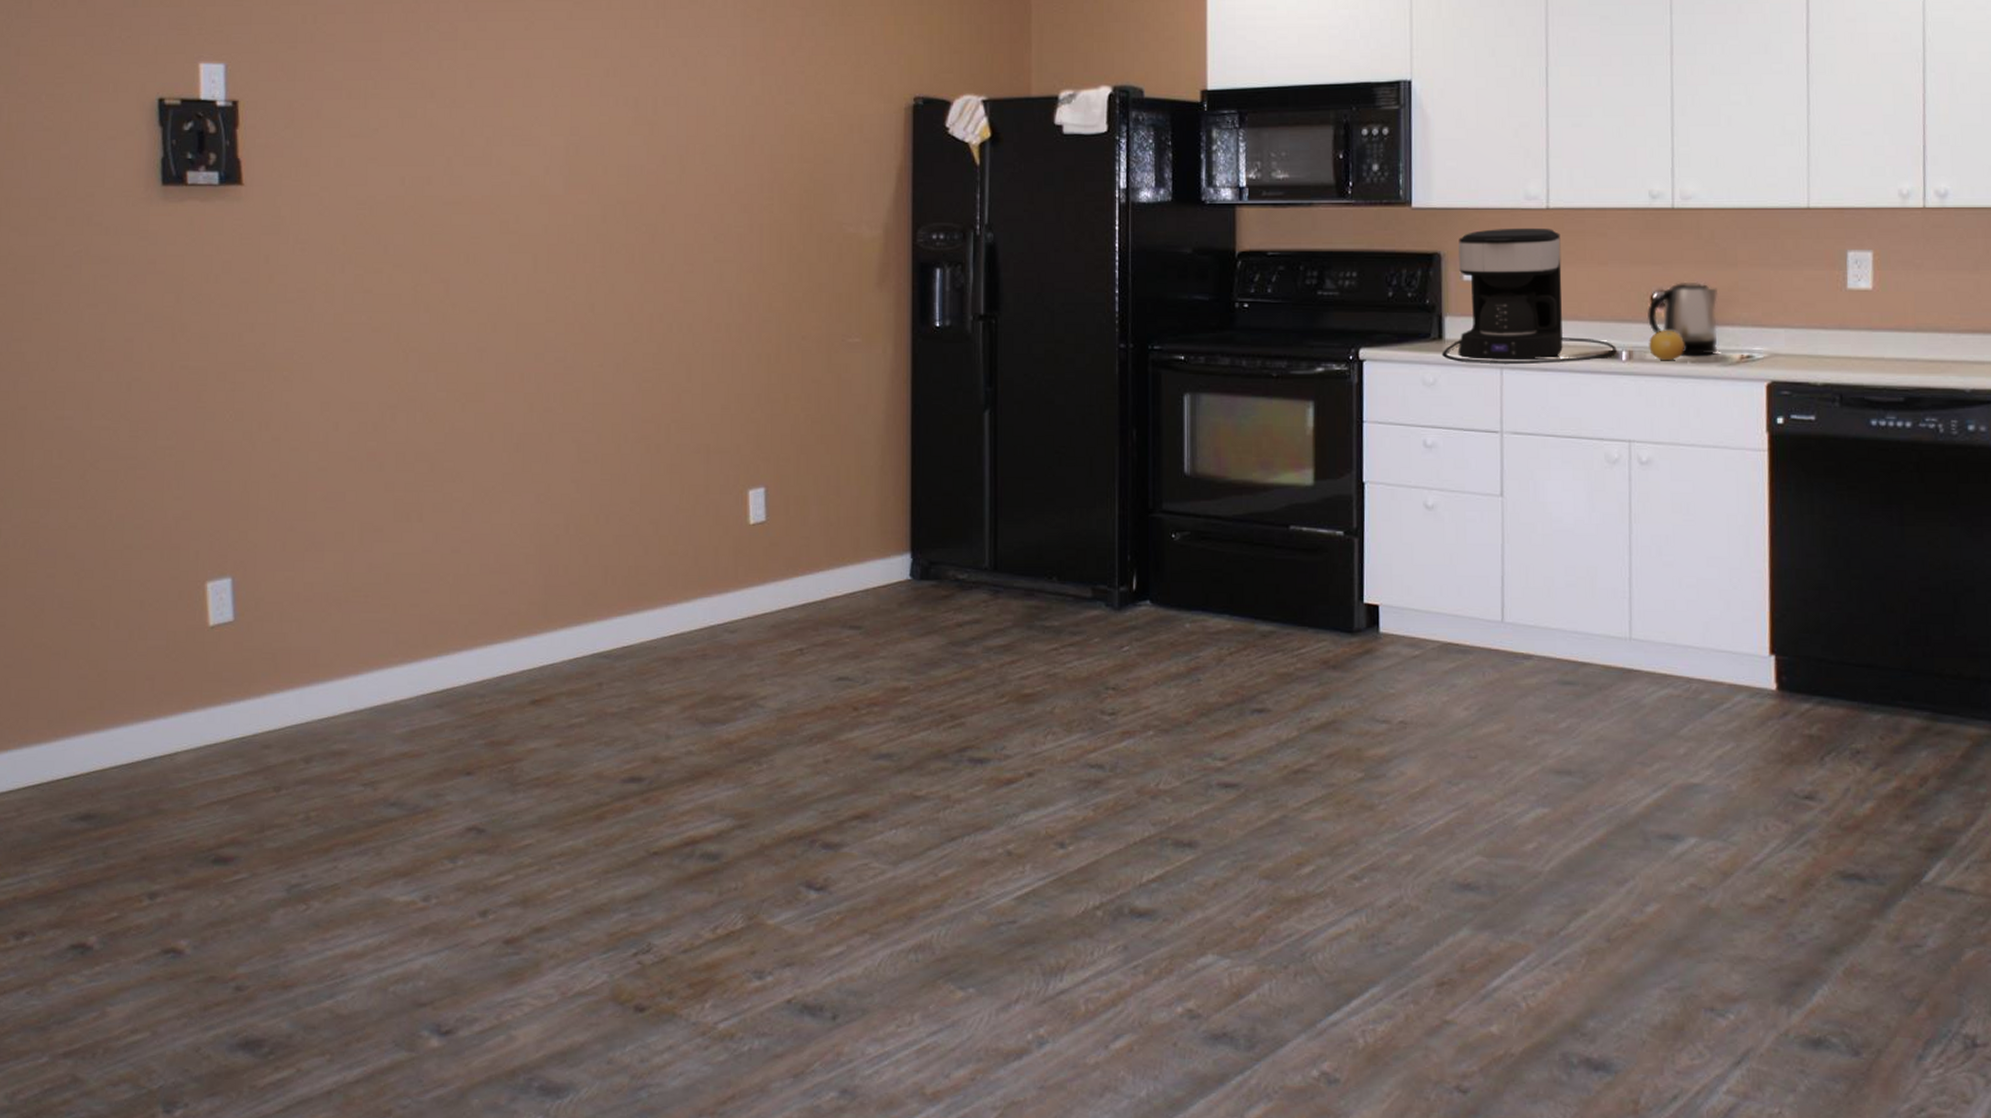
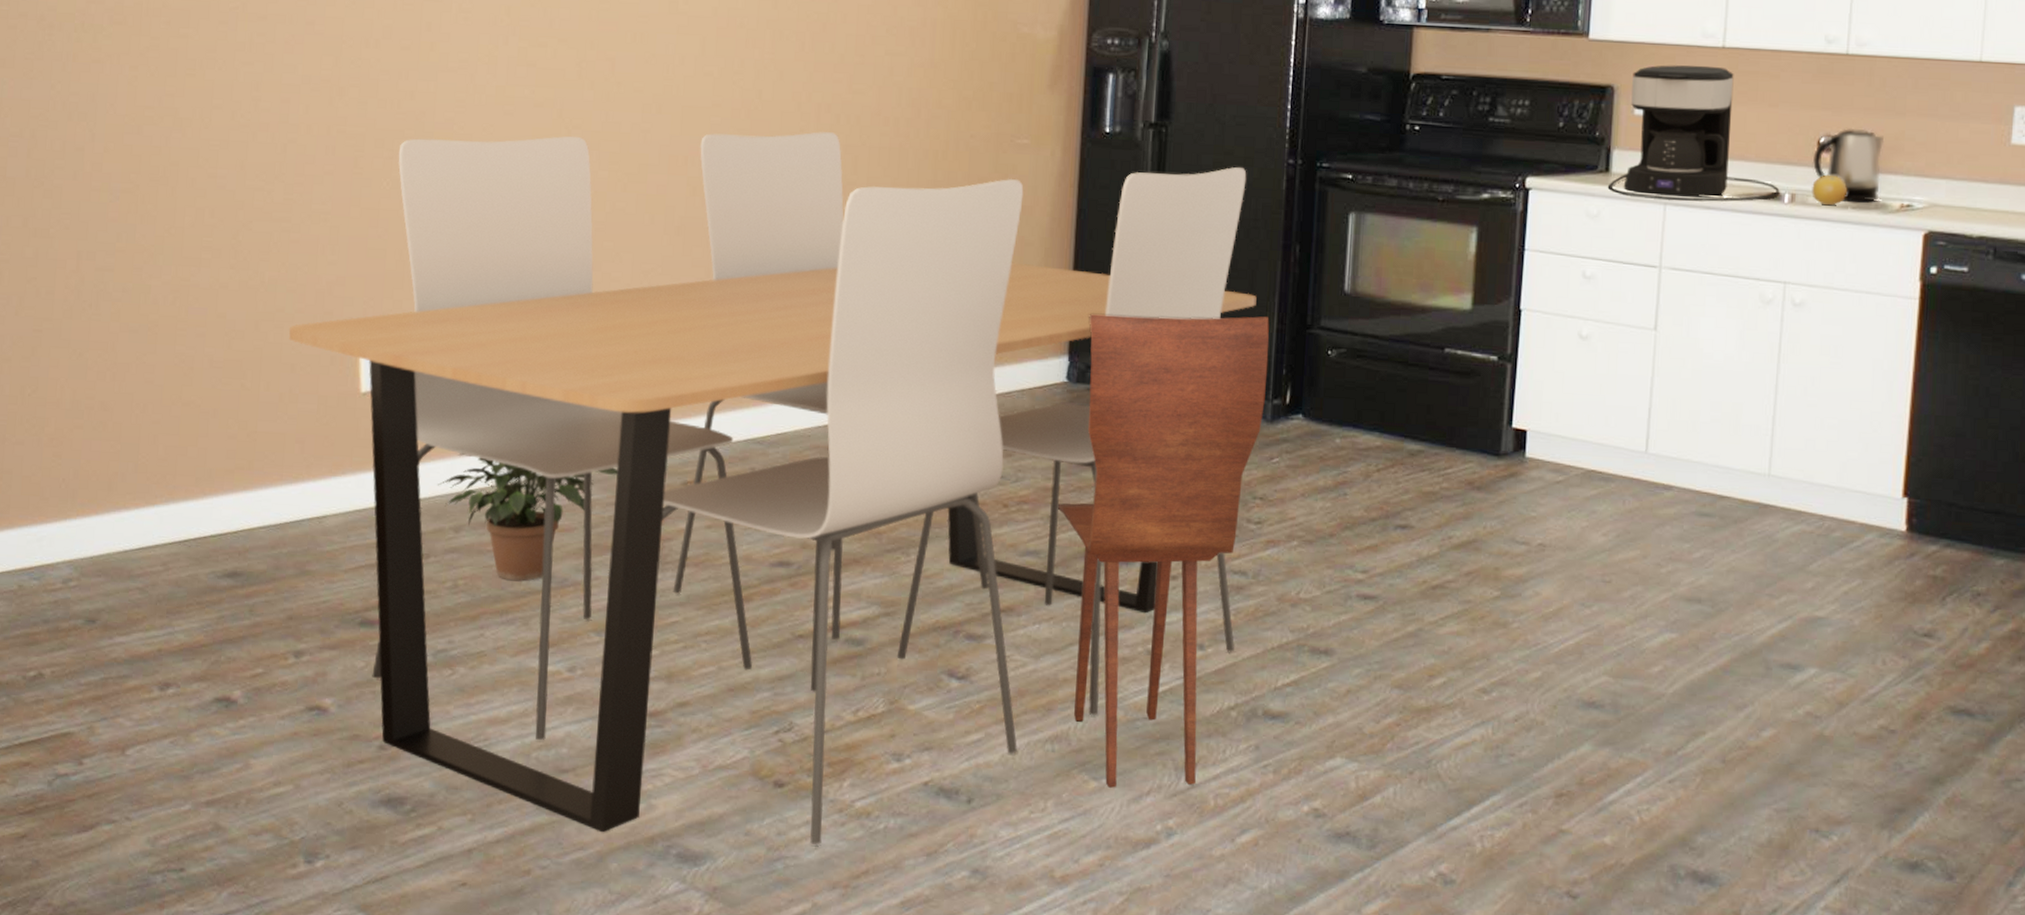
dining table: none [137,342,1096,1070] -> present [289,132,1257,845]
potted plant: none [287,682,466,809] -> present [438,453,618,581]
dining chair: none [908,503,1112,997] -> present [1057,314,1269,788]

